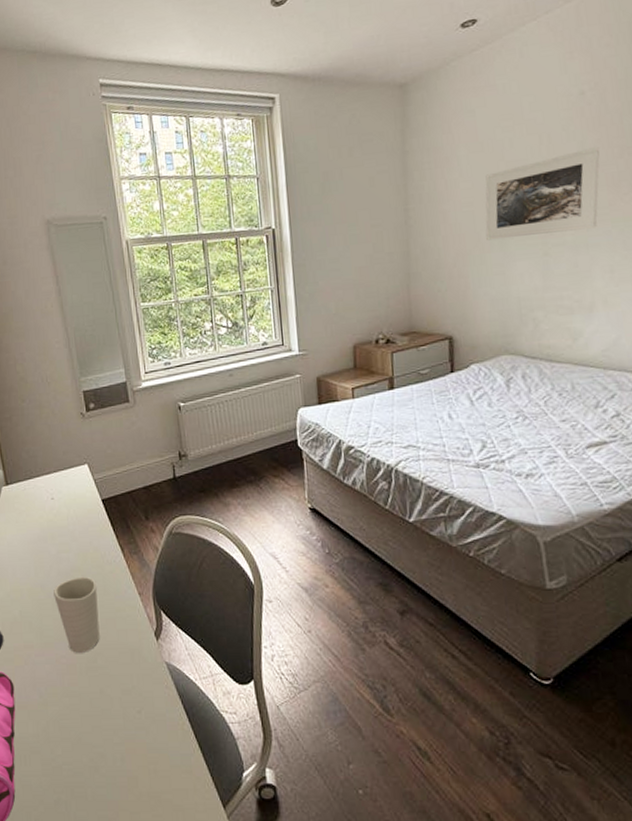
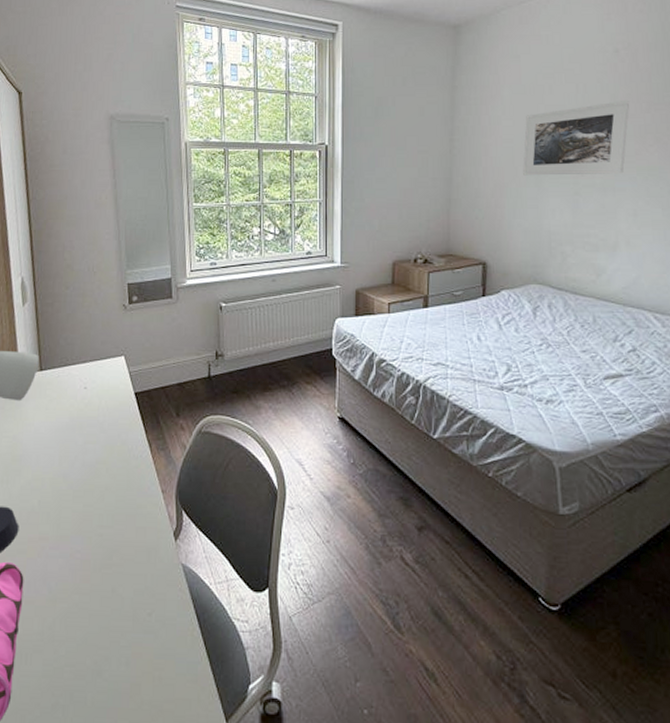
cup: present [53,576,100,653] -> none [75,469,120,549]

